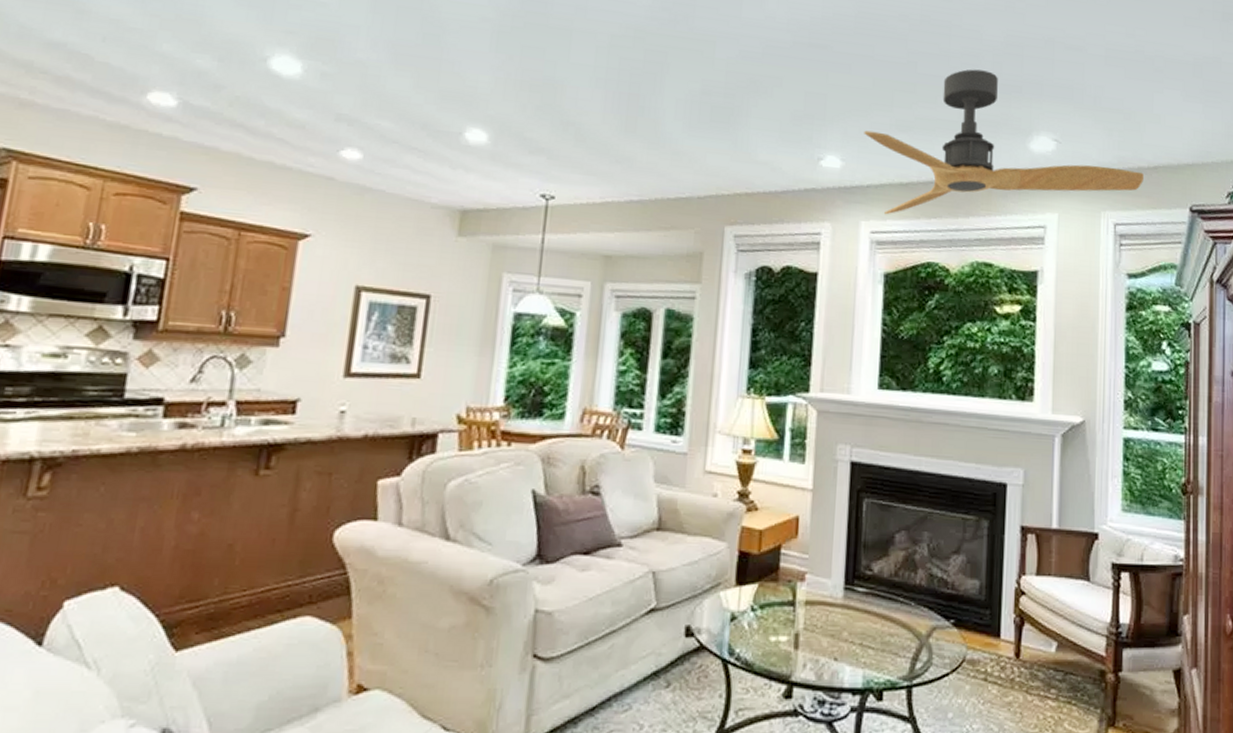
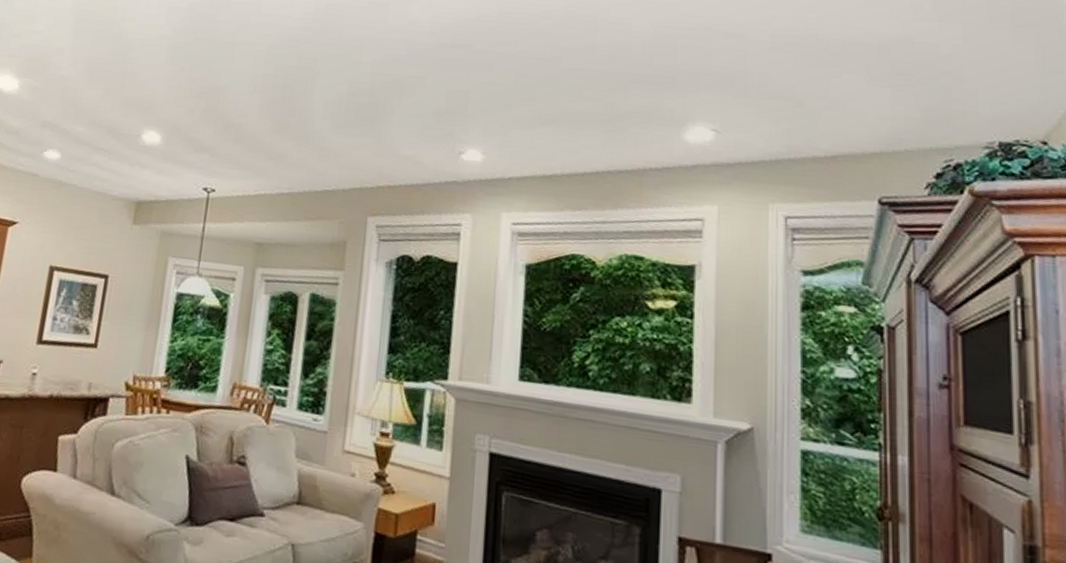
ceiling fan: present [864,69,1144,215] -> none [506,61,820,207]

